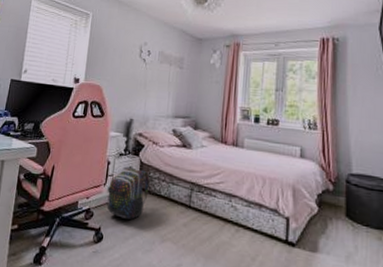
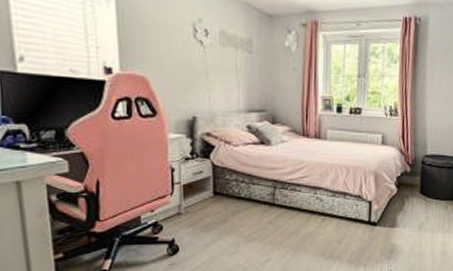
backpack: present [107,167,150,221] -> none [175,171,226,227]

